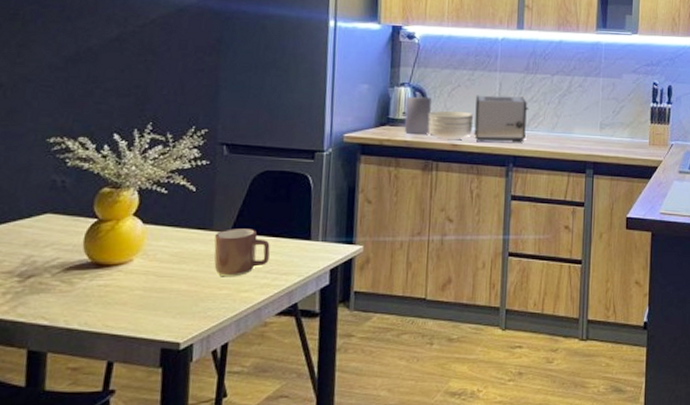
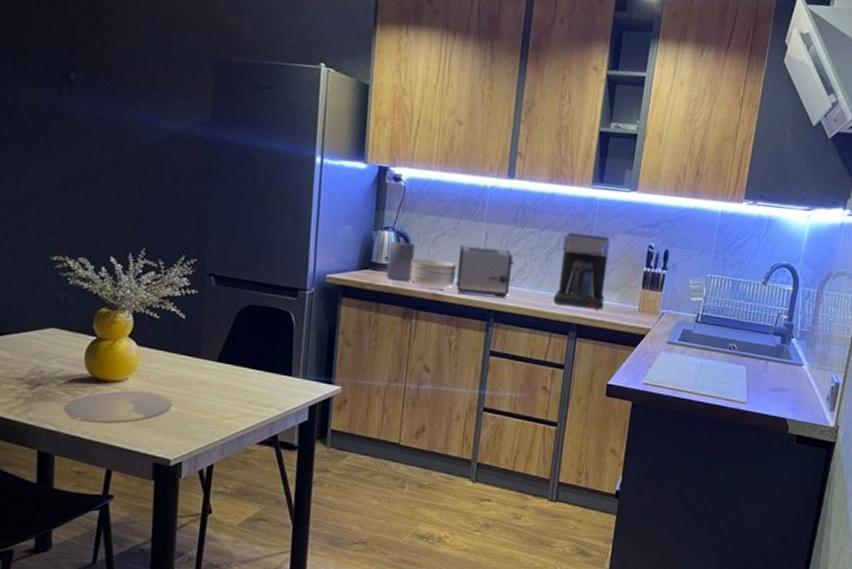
plate: none [57,272,183,313] -> present [62,390,173,424]
mug: present [213,229,270,277] -> none [201,358,253,404]
coffee maker: none [569,76,617,147] -> present [553,232,610,310]

